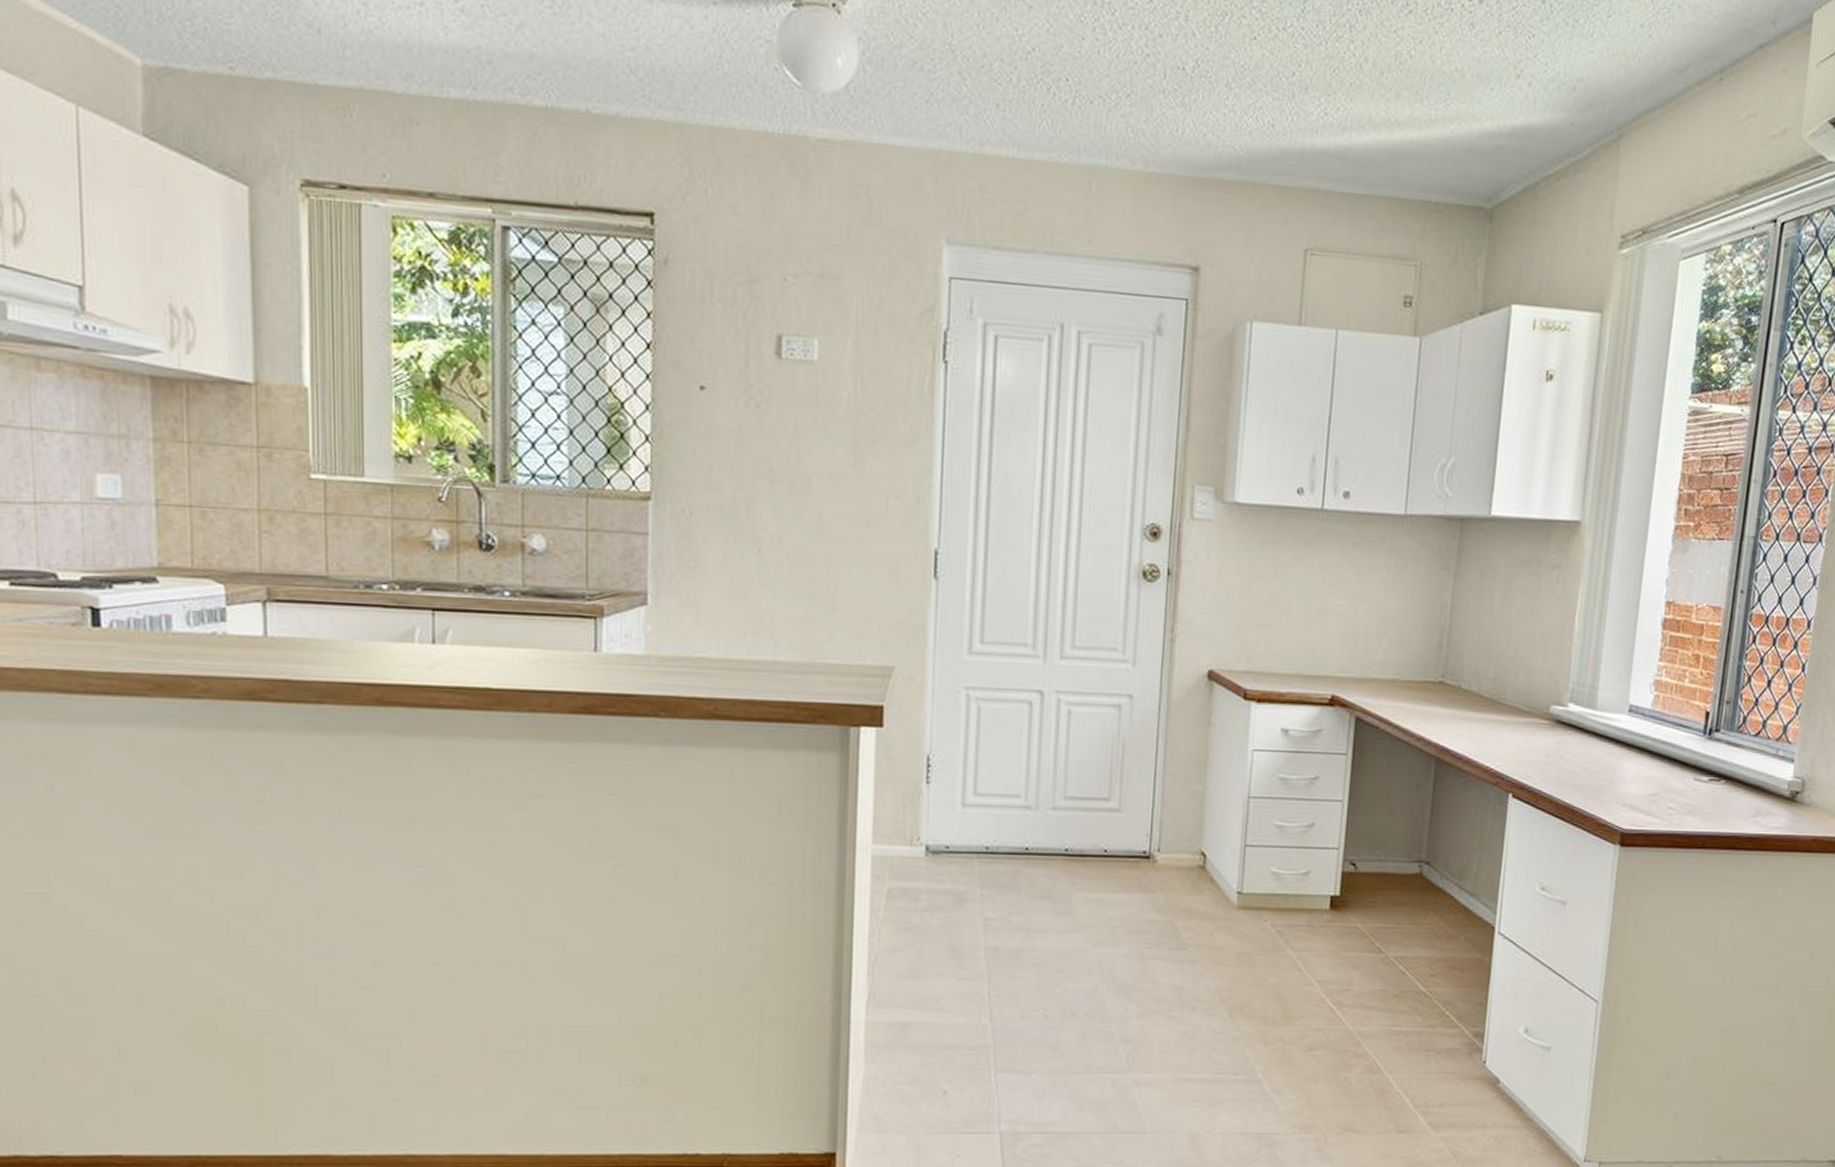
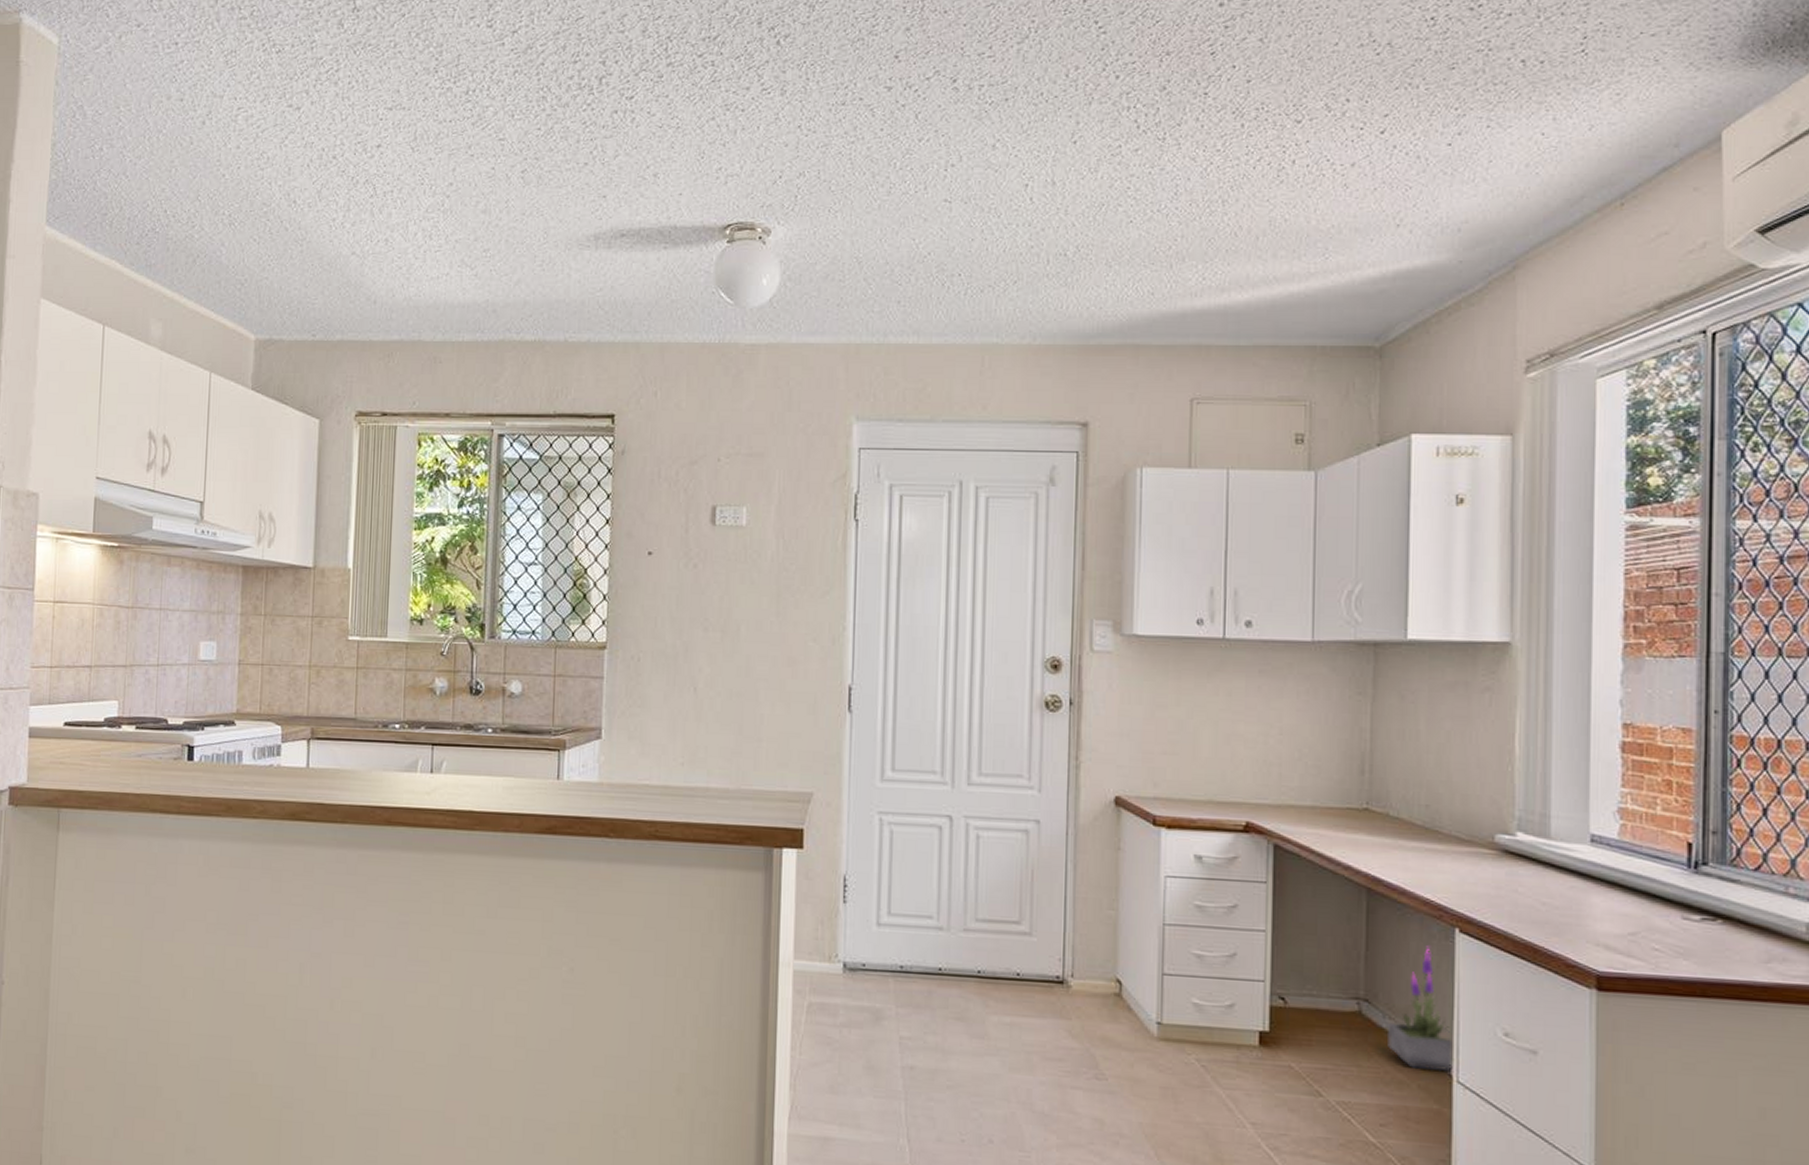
potted plant: none [1442,811,1498,925] -> present [1386,946,1453,1073]

